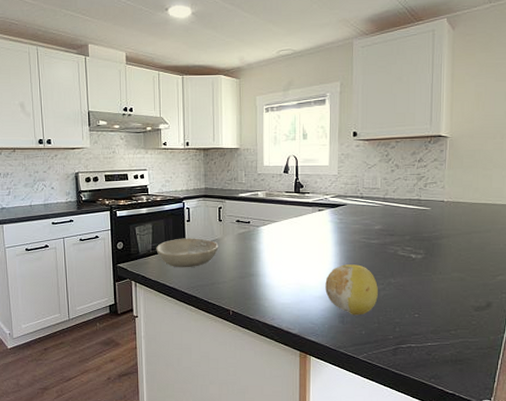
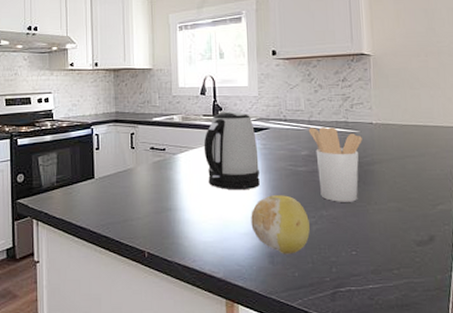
bowl: present [156,238,219,268] -> none [61,168,131,203]
kettle: none [285,189,335,260] -> present [203,111,260,191]
utensil holder: none [382,204,433,272] -> present [308,127,362,202]

